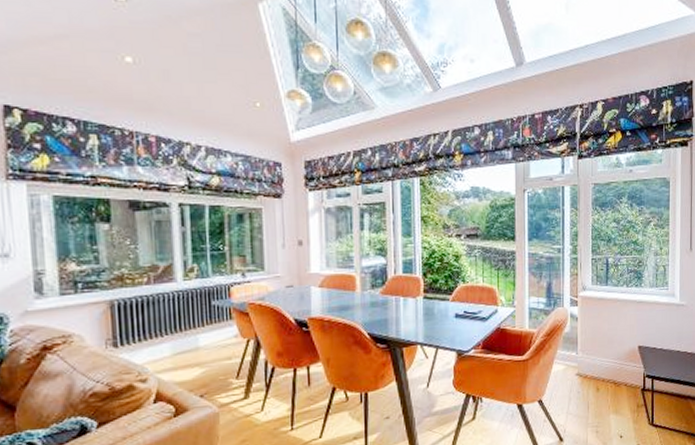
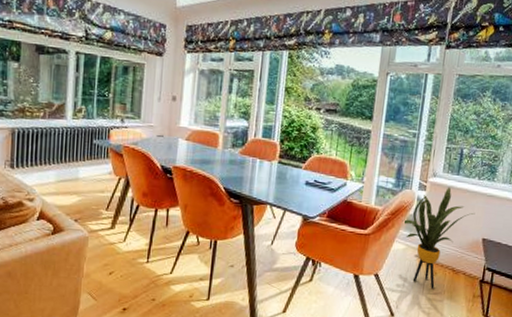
house plant: none [559,298,628,406] -> present [402,187,475,289]

